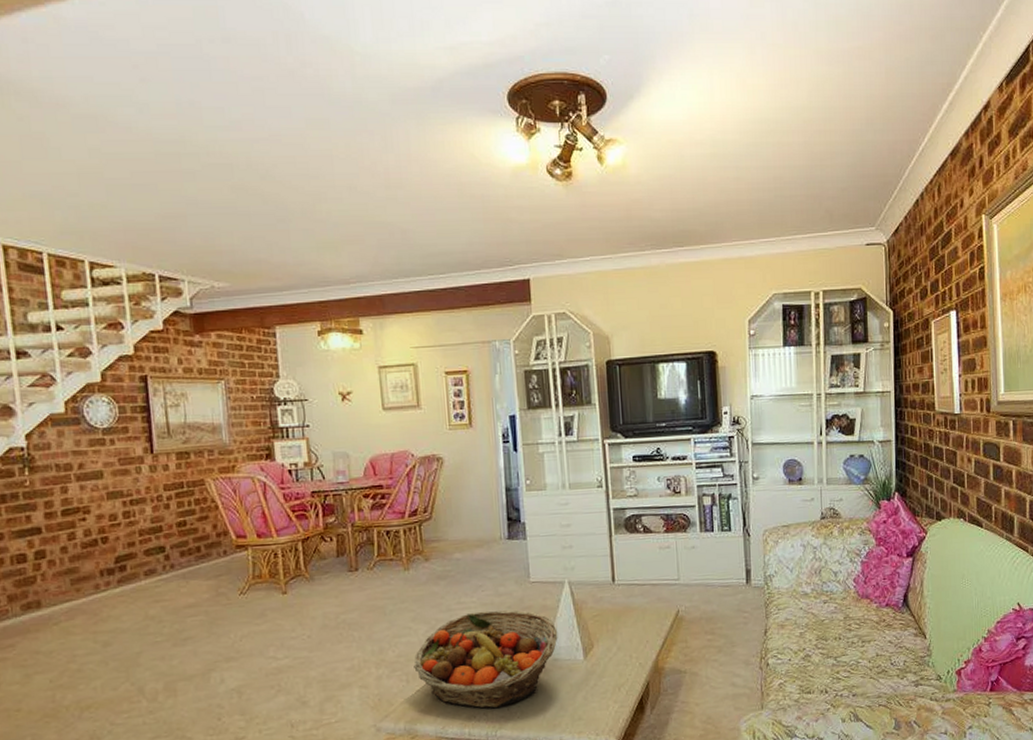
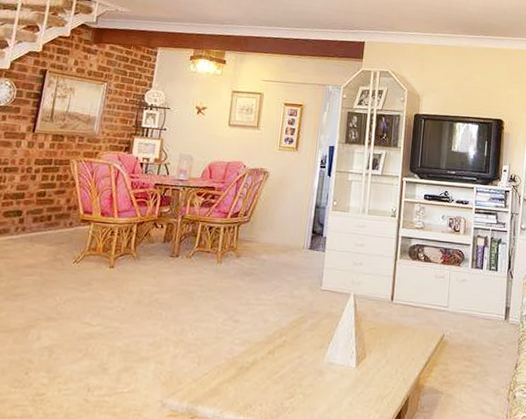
fruit basket: present [414,610,558,709] -> none [207,309,338,400]

